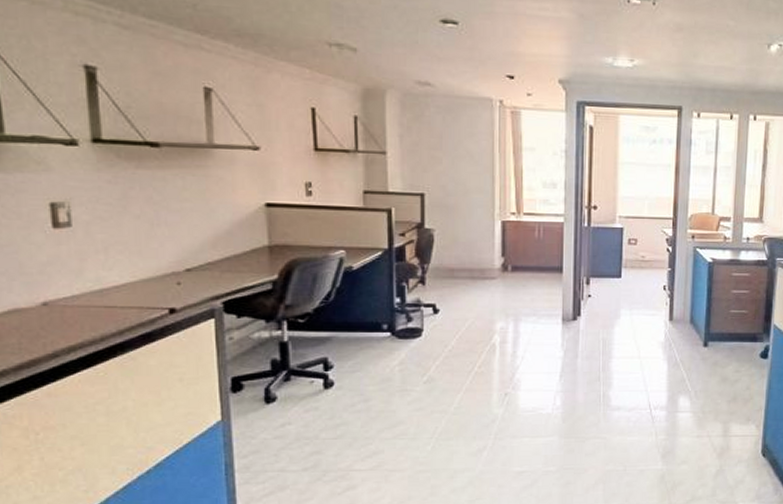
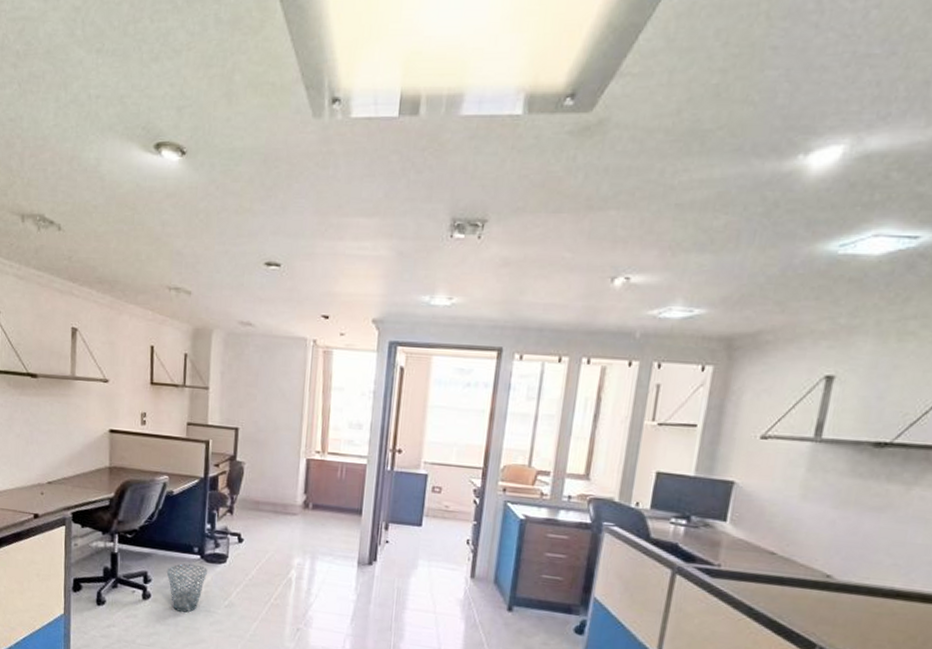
waste basket: none [351,342,400,396] -> present [166,563,207,613]

